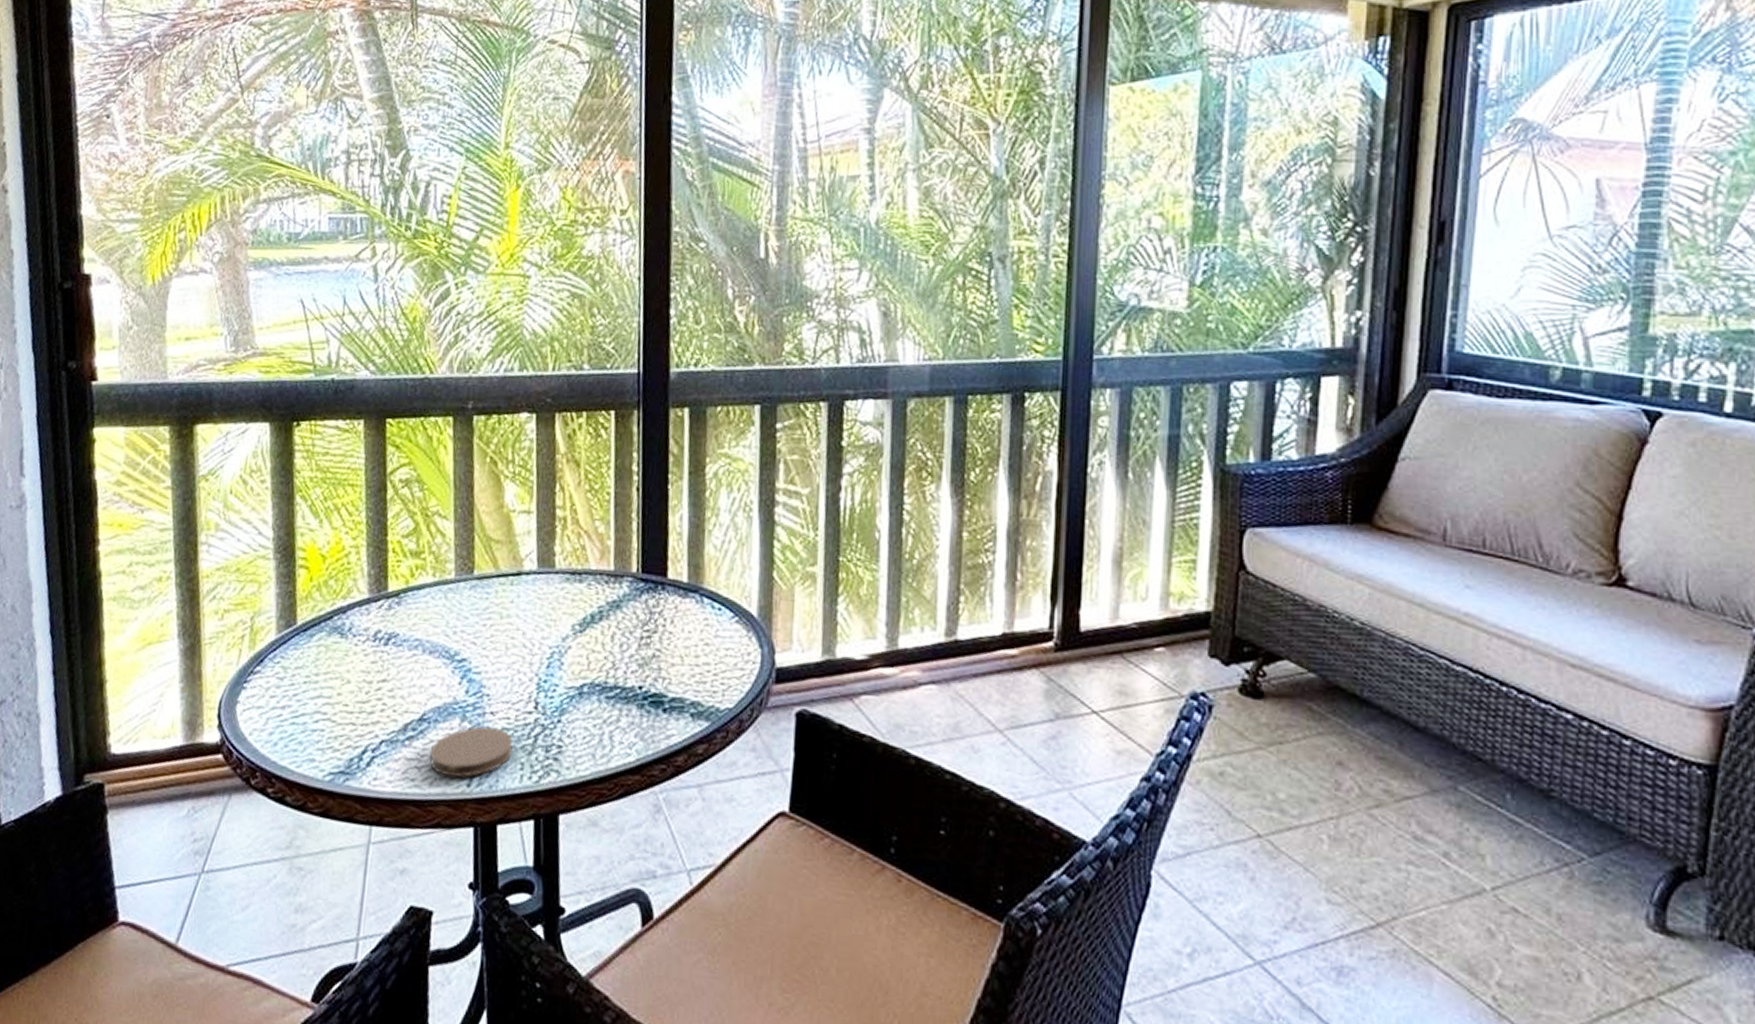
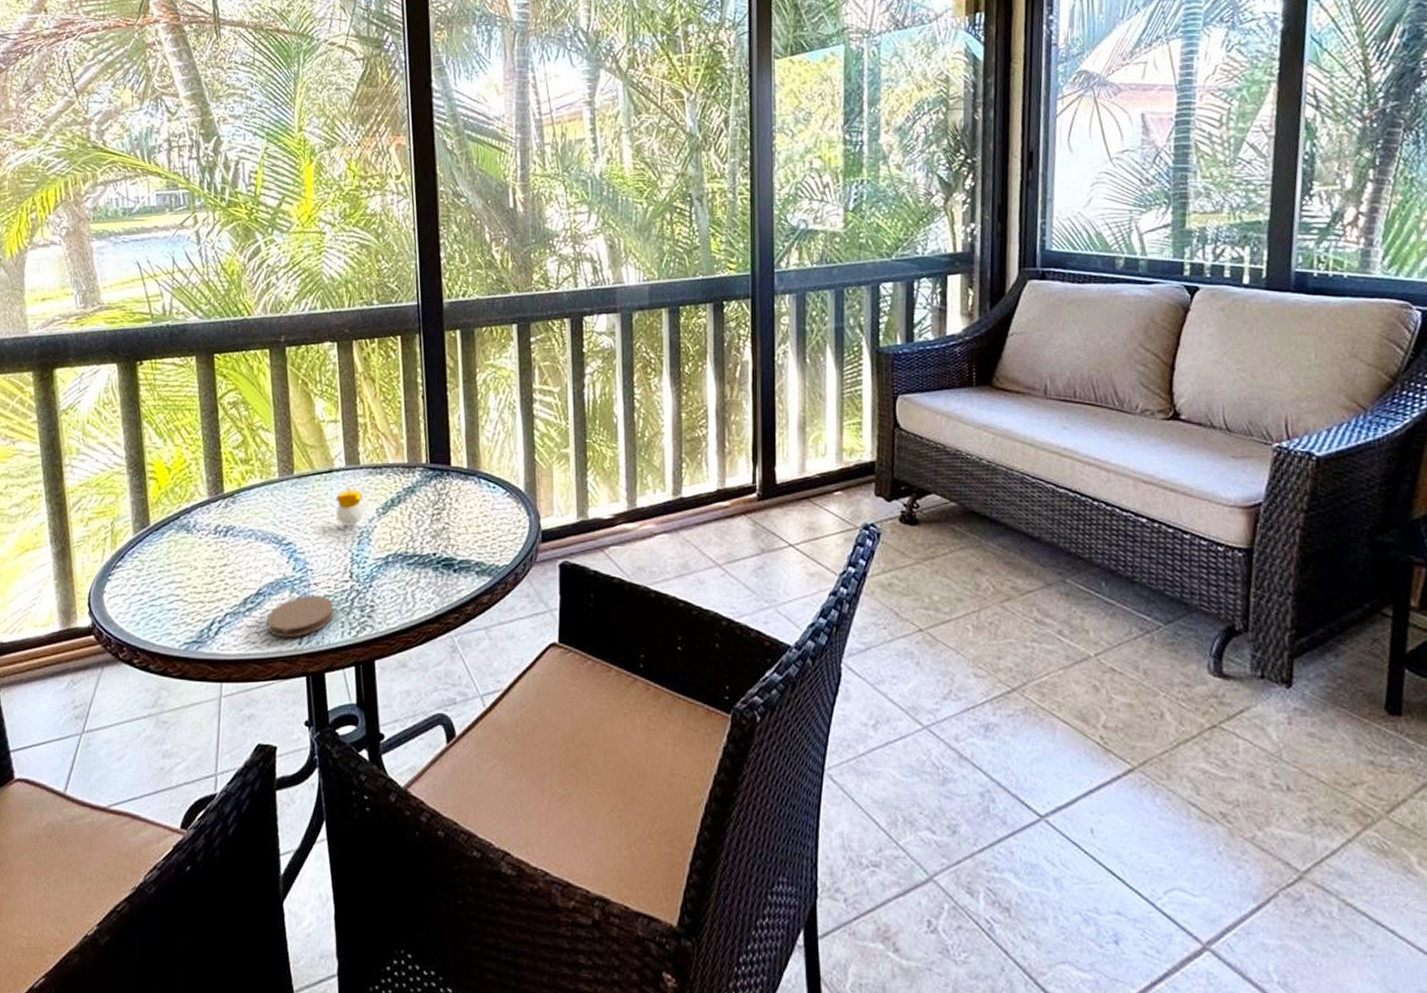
candle: none [521,594,558,644] -> present [335,486,364,526]

